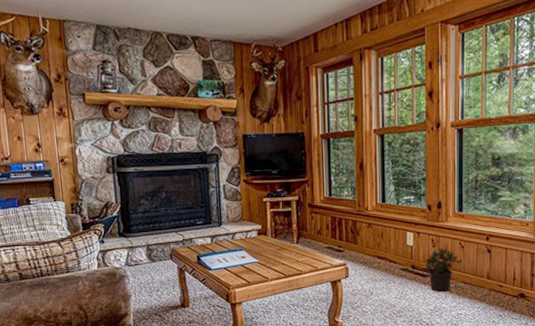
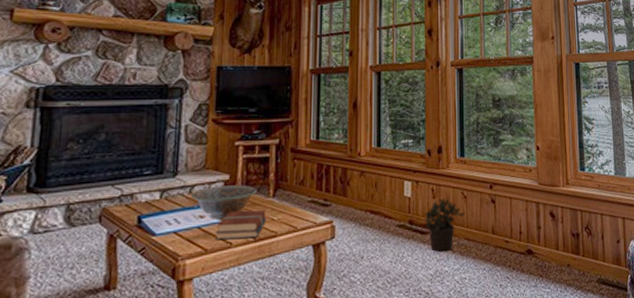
decorative bowl: none [233,233,284,260] -> present [191,185,258,219]
books: none [255,253,293,275] -> present [216,210,266,240]

